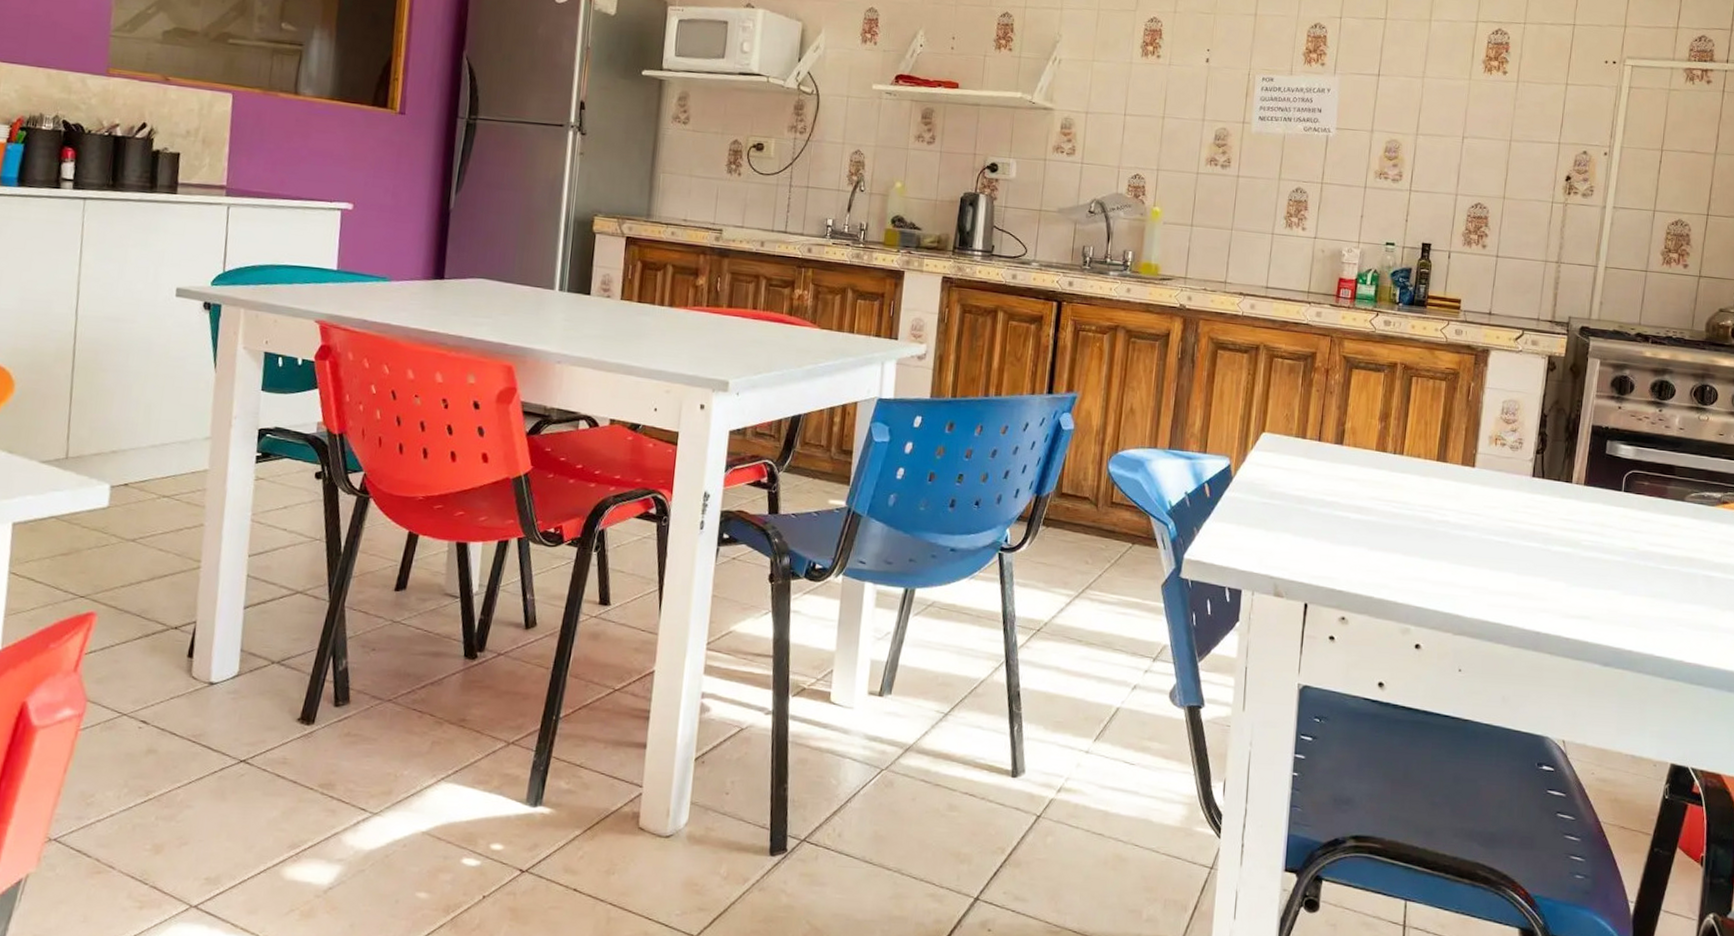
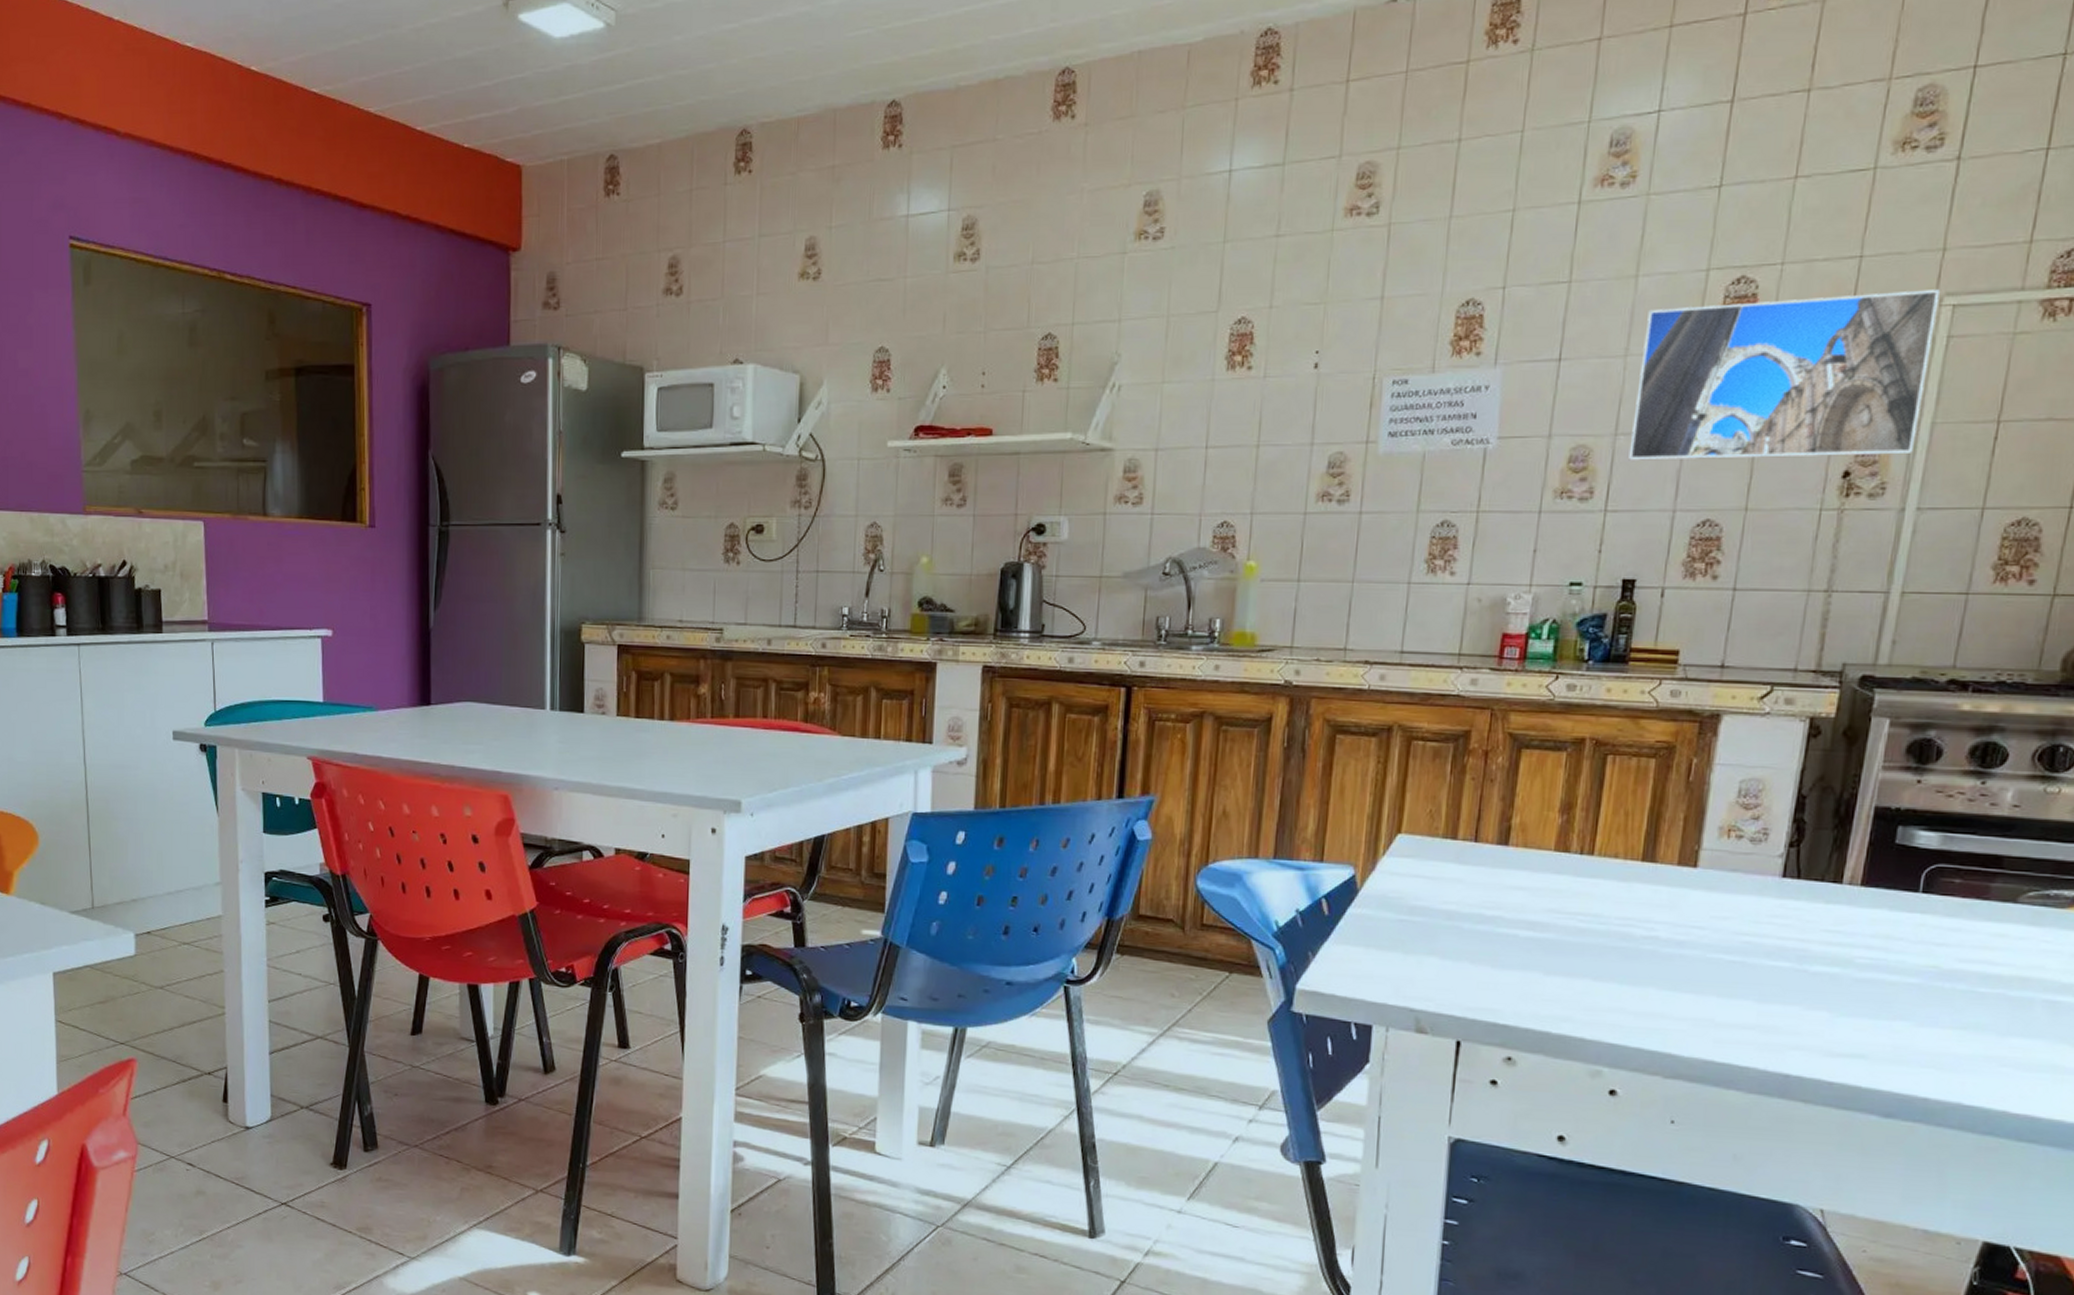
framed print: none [1426,45,1623,168] -> present [1628,289,1940,461]

